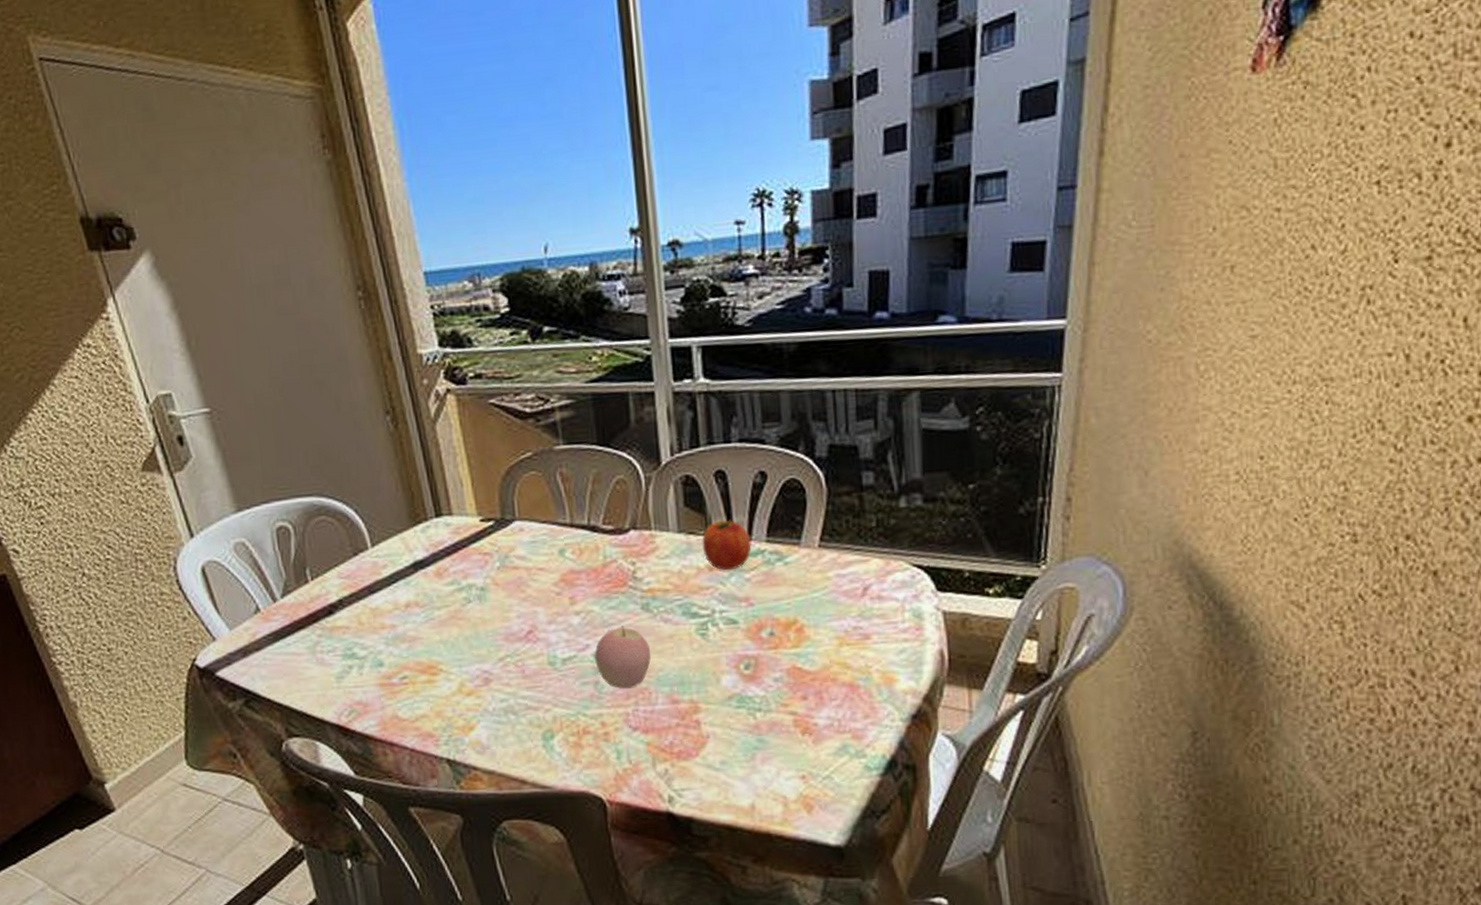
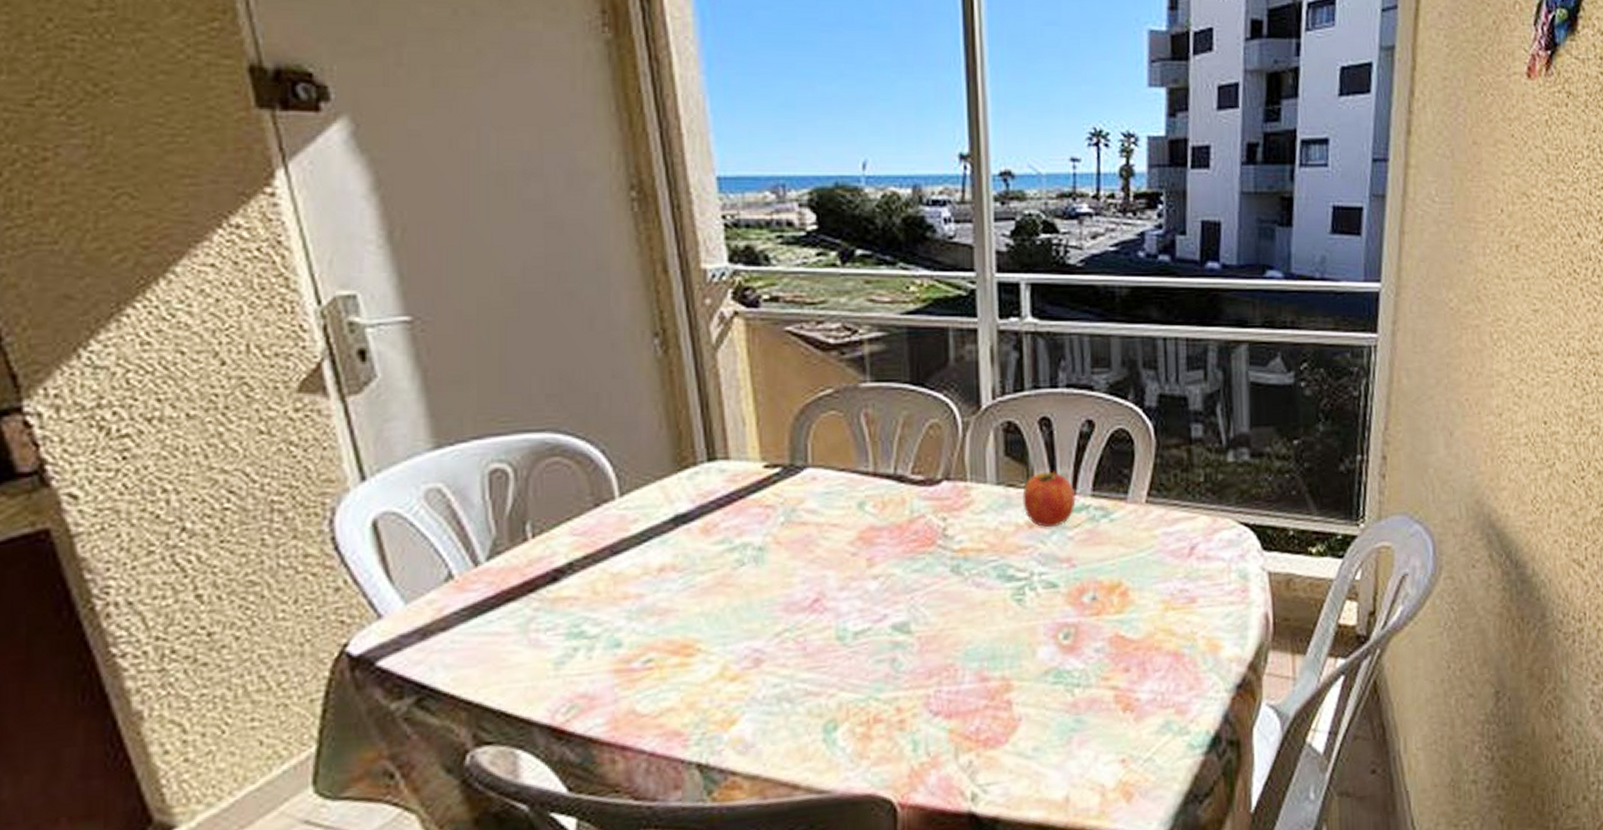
apple: present [594,625,651,689] -> none [893,591,960,666]

